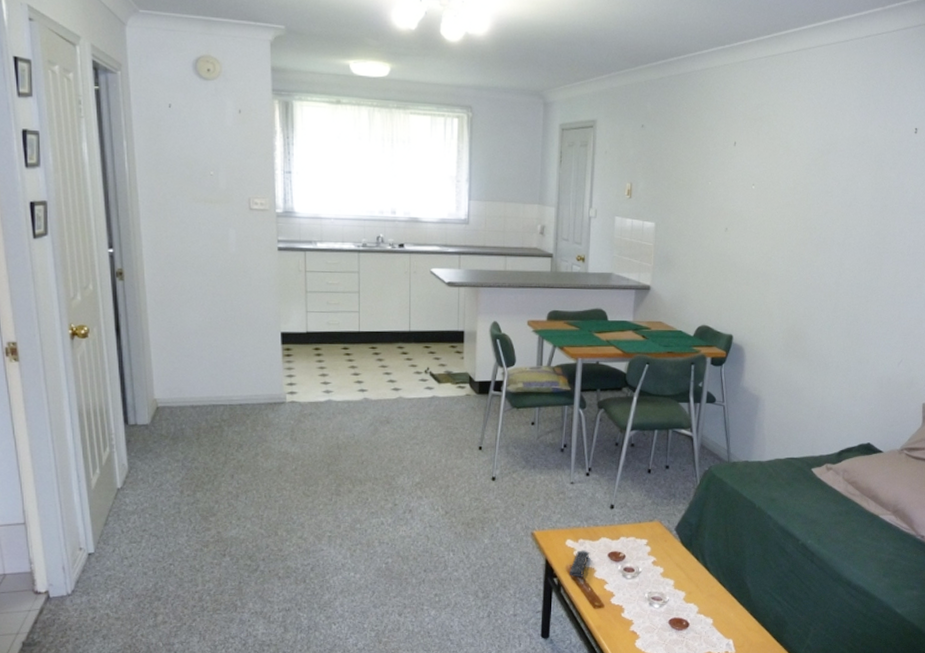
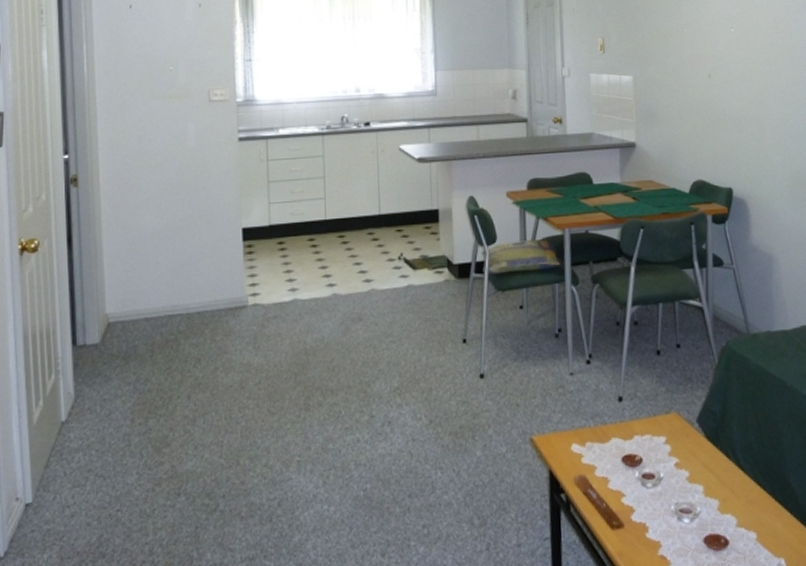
remote control: present [568,550,590,577] -> none [578,455,601,491]

